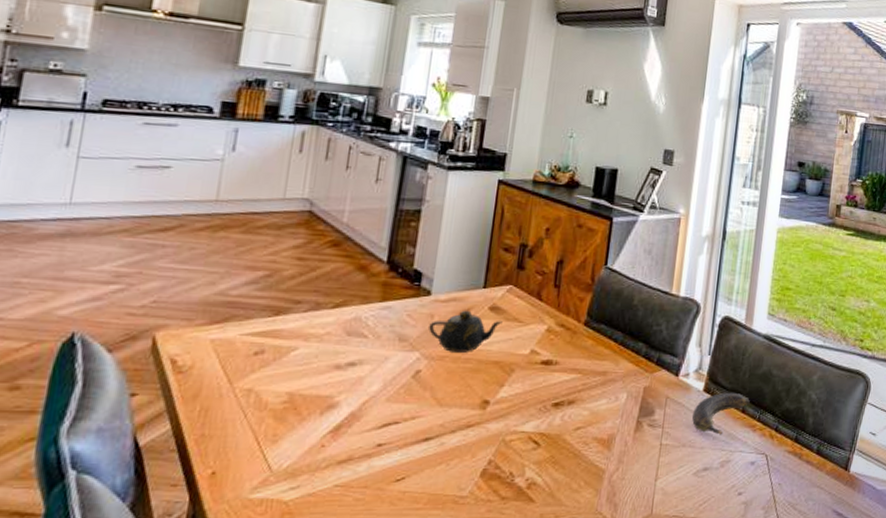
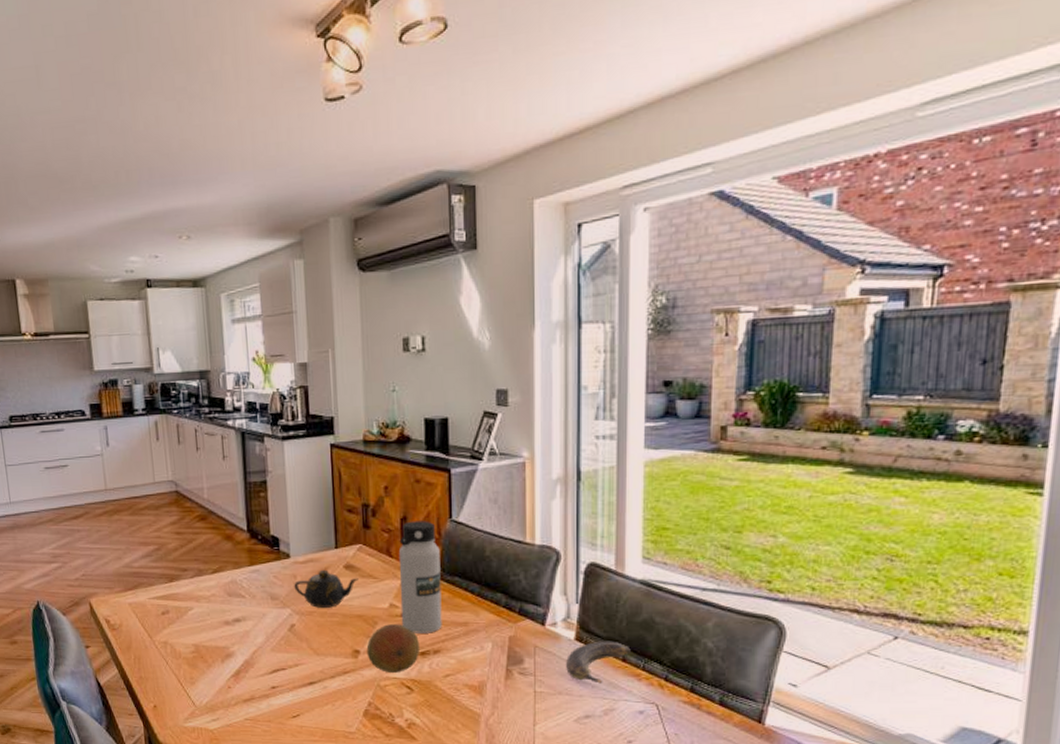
fruit: none [496,372,555,427] -> present [366,624,419,674]
water bottle: none [539,265,591,383] -> present [398,521,442,633]

